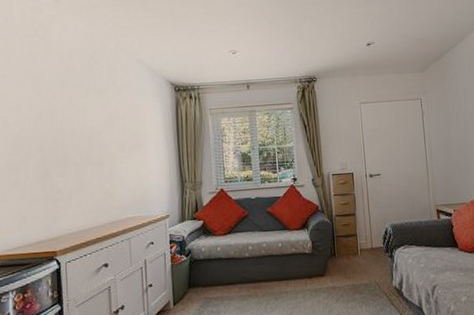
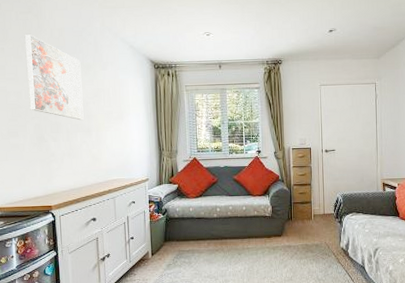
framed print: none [30,59,95,152] -> present [25,34,84,121]

